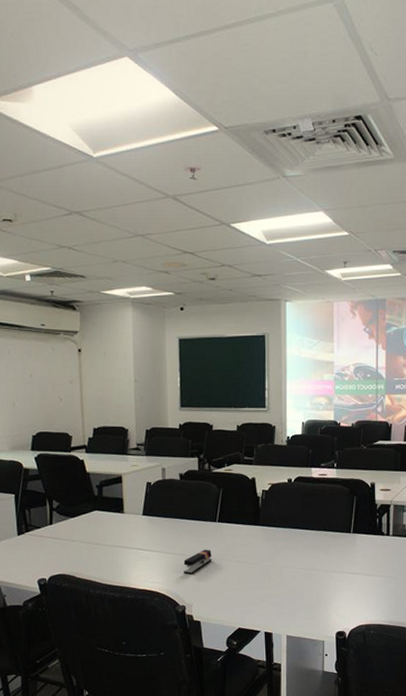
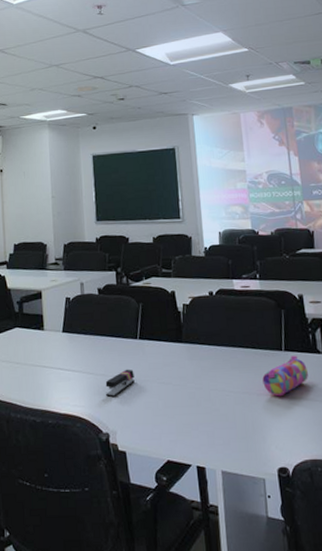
pencil case: none [330,537,371,573] -> present [262,355,308,397]

